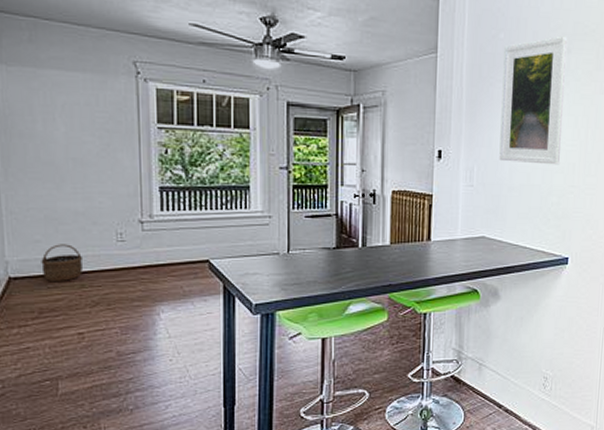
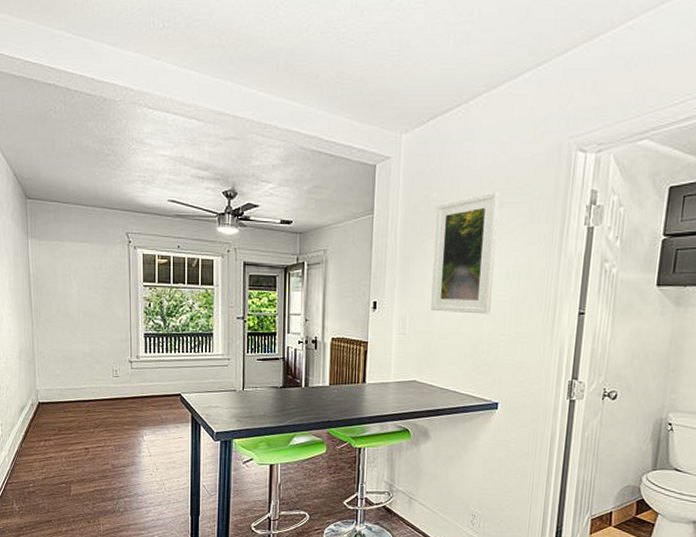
wicker basket: present [41,244,84,281] -> none [60,378,89,407]

